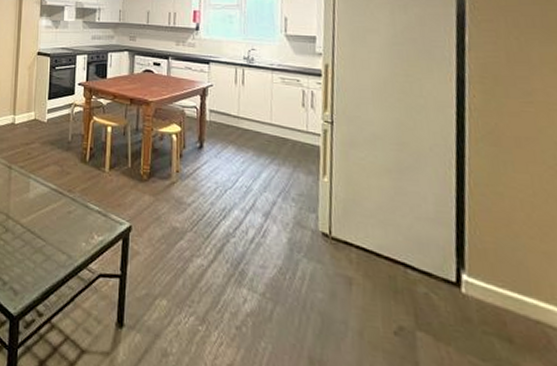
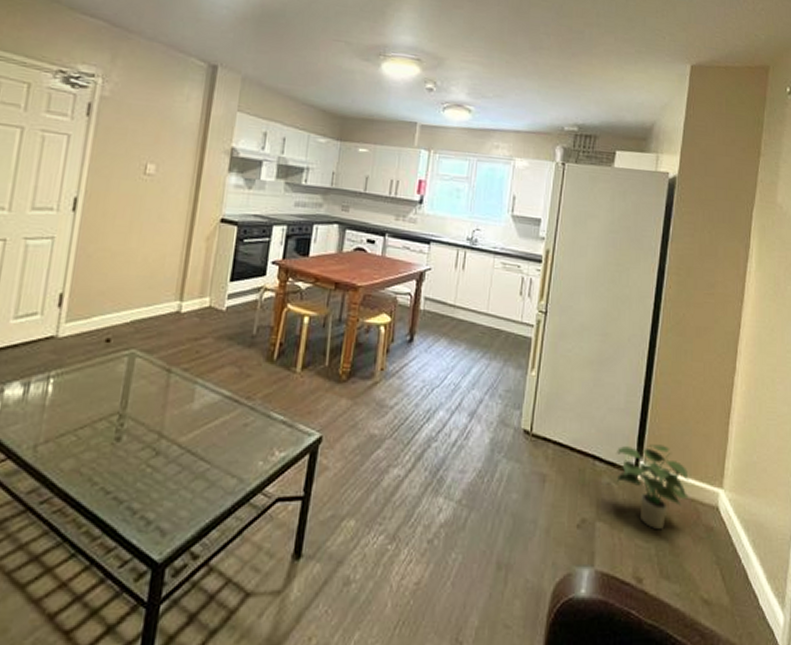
potted plant: none [430,257,532,350] -> present [615,444,689,530]

